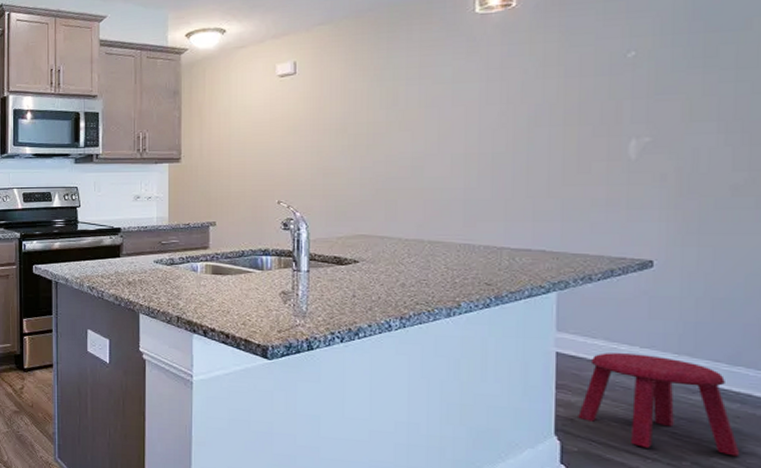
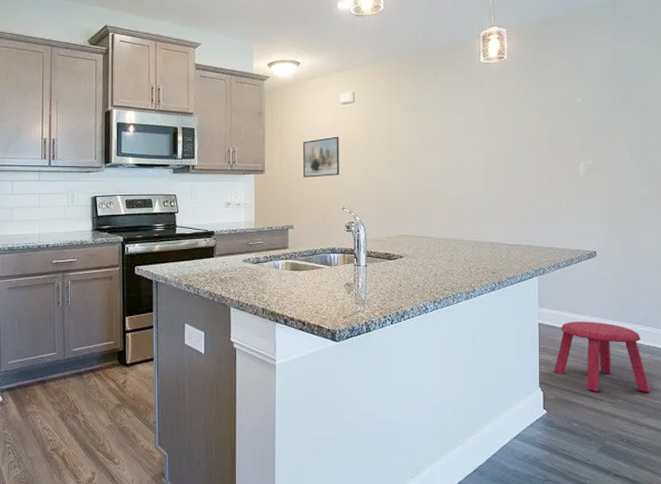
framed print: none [228,116,275,166] -> present [302,136,340,178]

